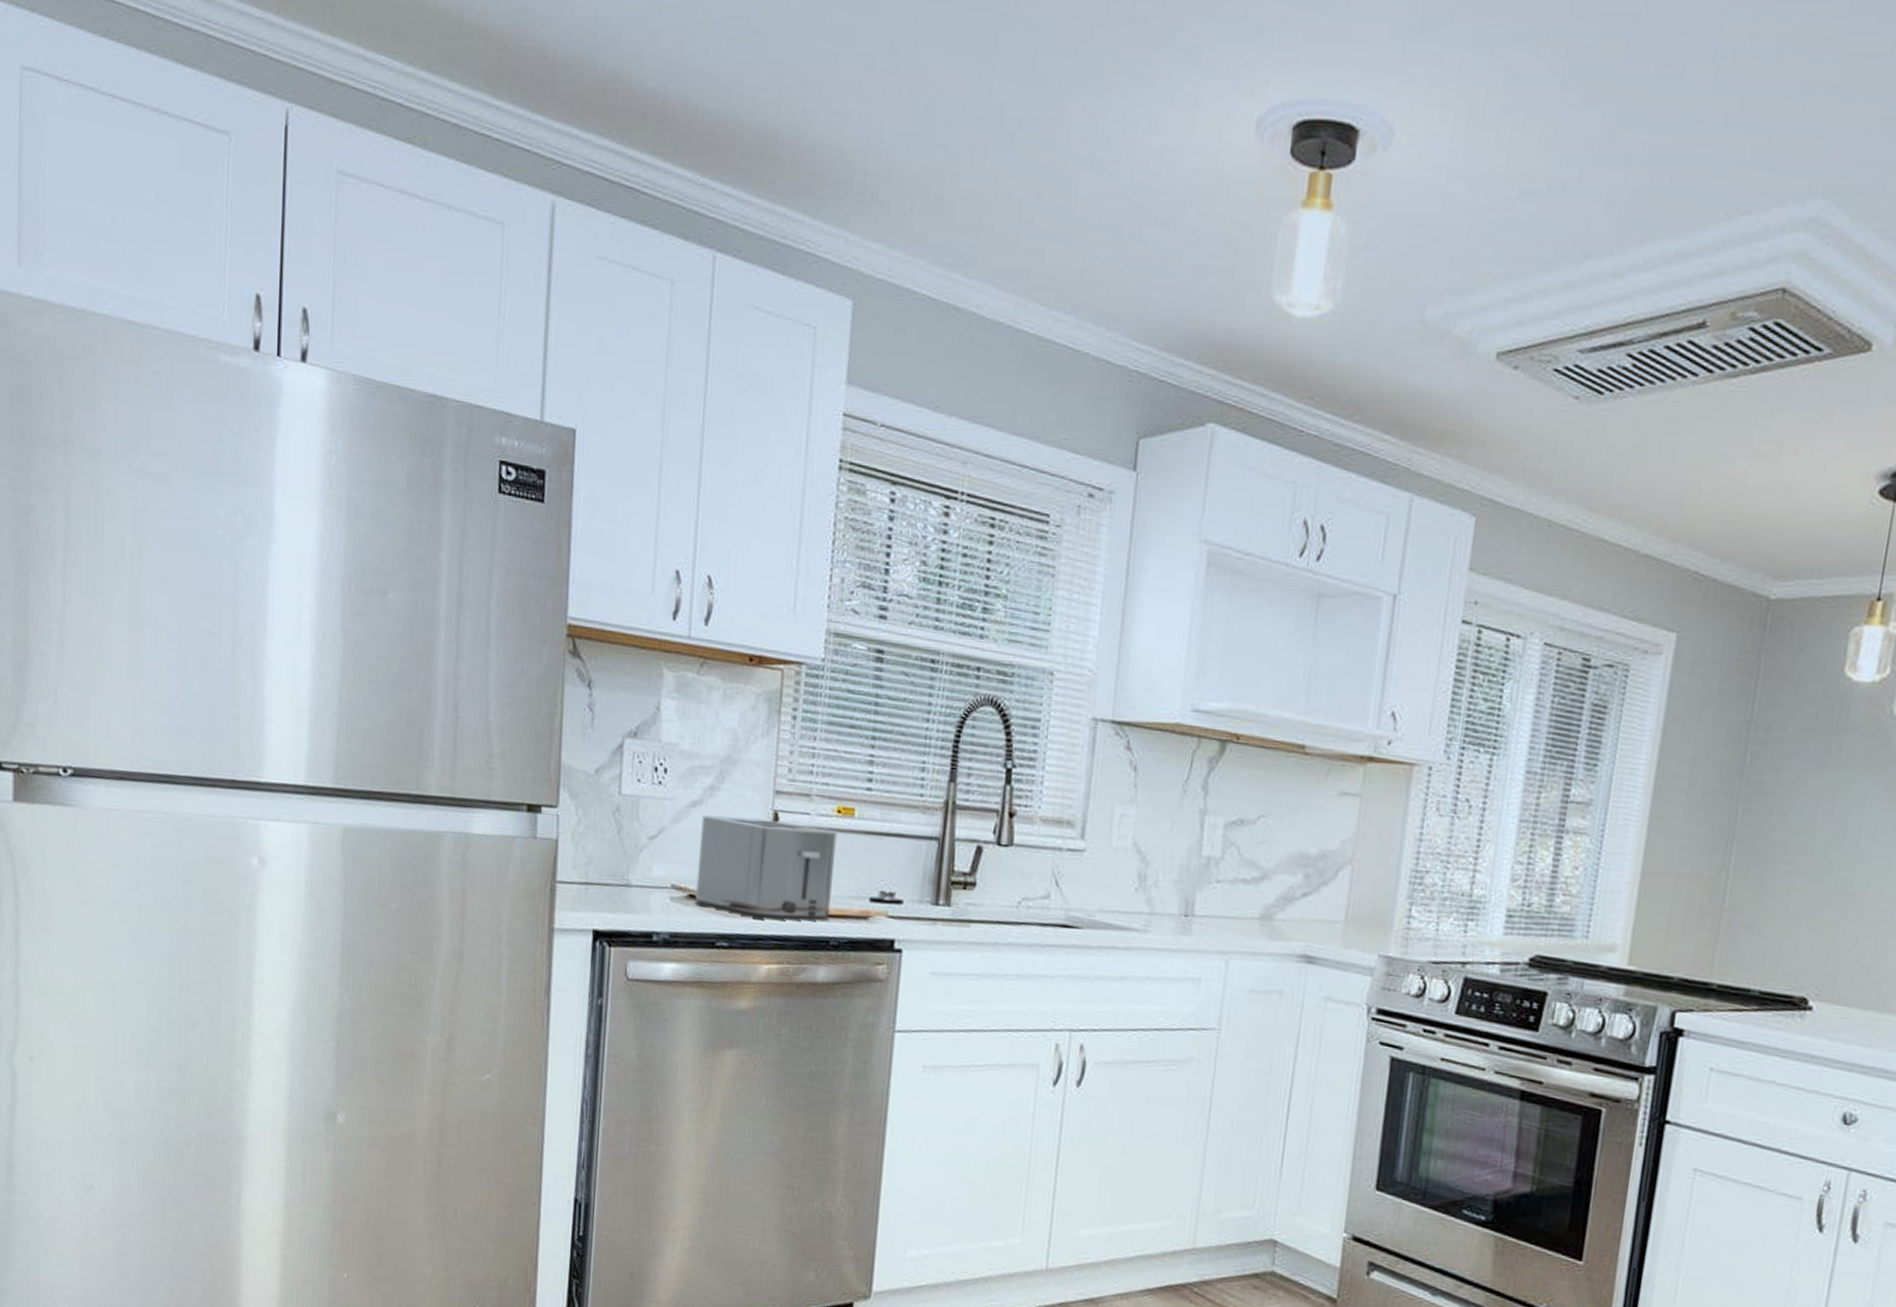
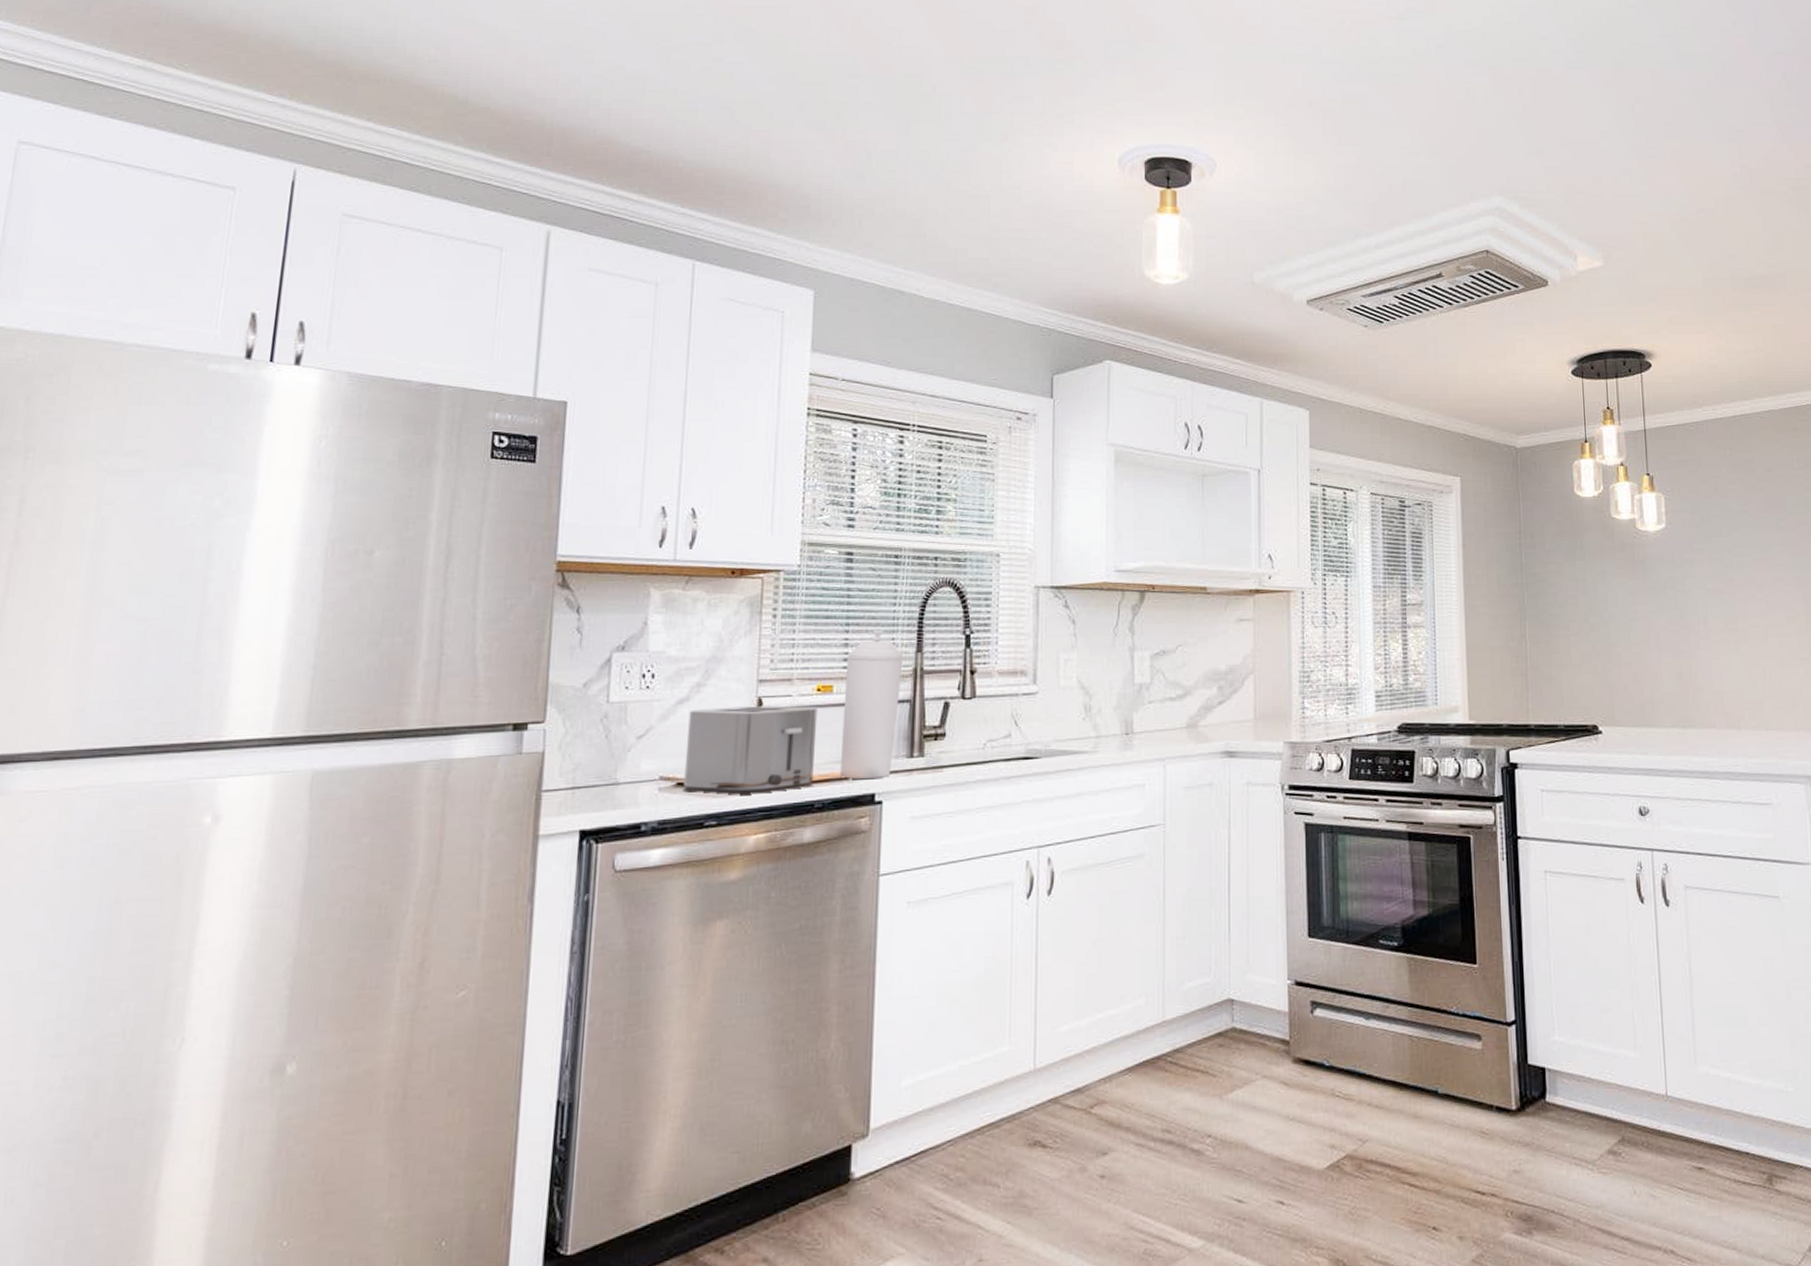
canister: none [857,749,935,924] -> present [839,630,905,780]

